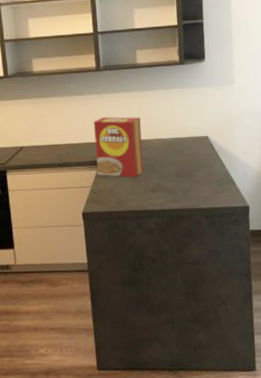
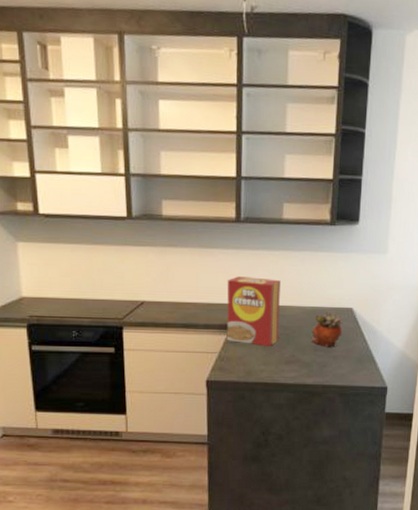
succulent planter: none [172,141,201,174] -> present [311,312,343,347]

